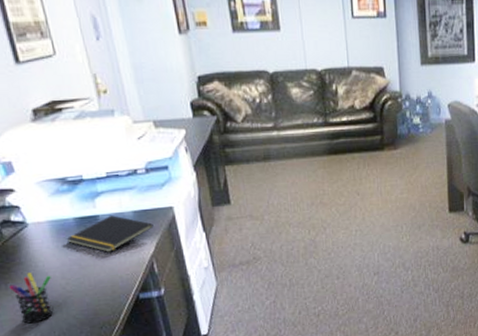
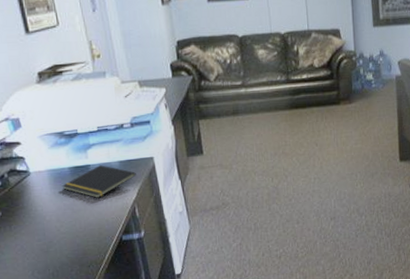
pen holder: present [8,272,53,324] -> none [12,216,48,262]

